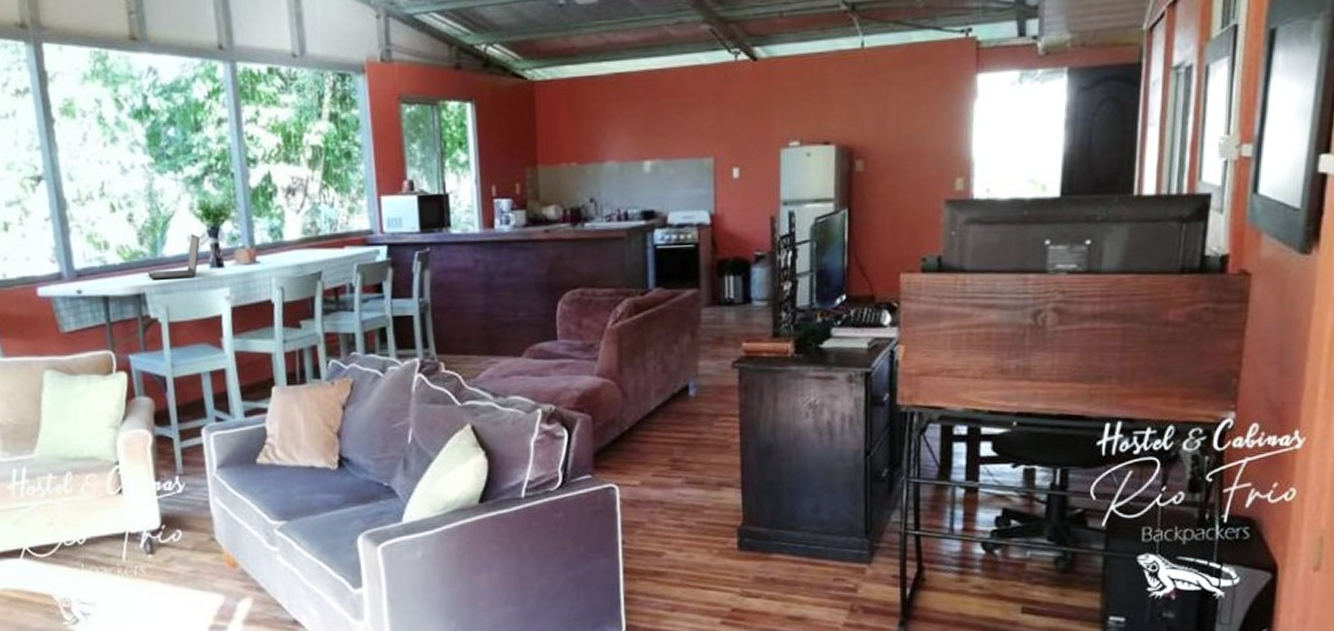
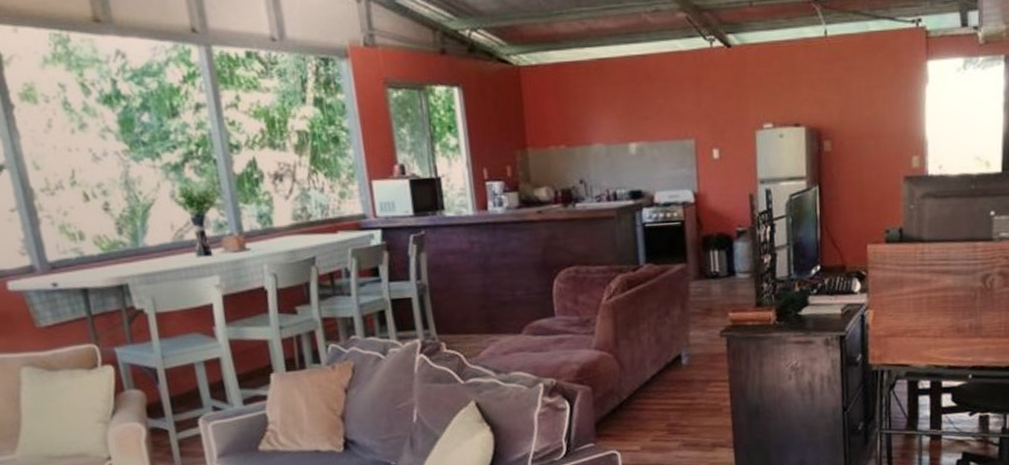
laptop: present [148,234,200,280] -> none [130,222,184,270]

